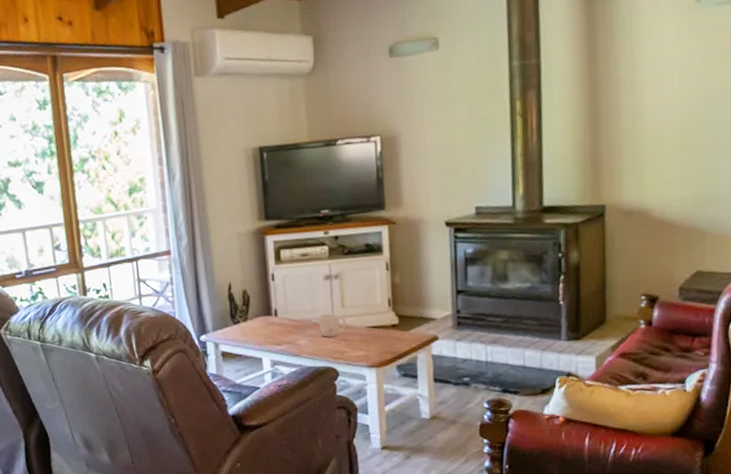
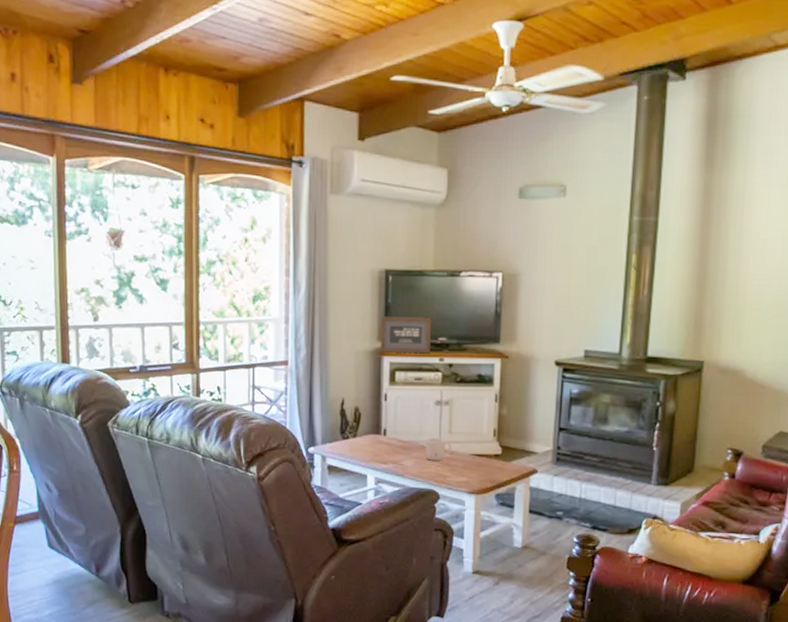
picture frame: none [260,190,314,233] -> present [380,316,431,354]

